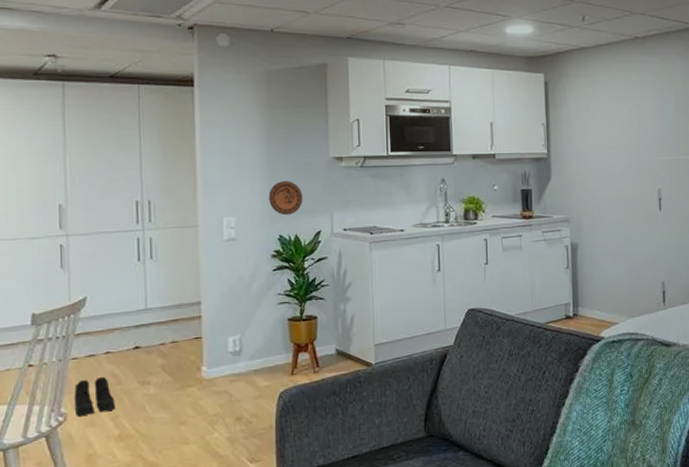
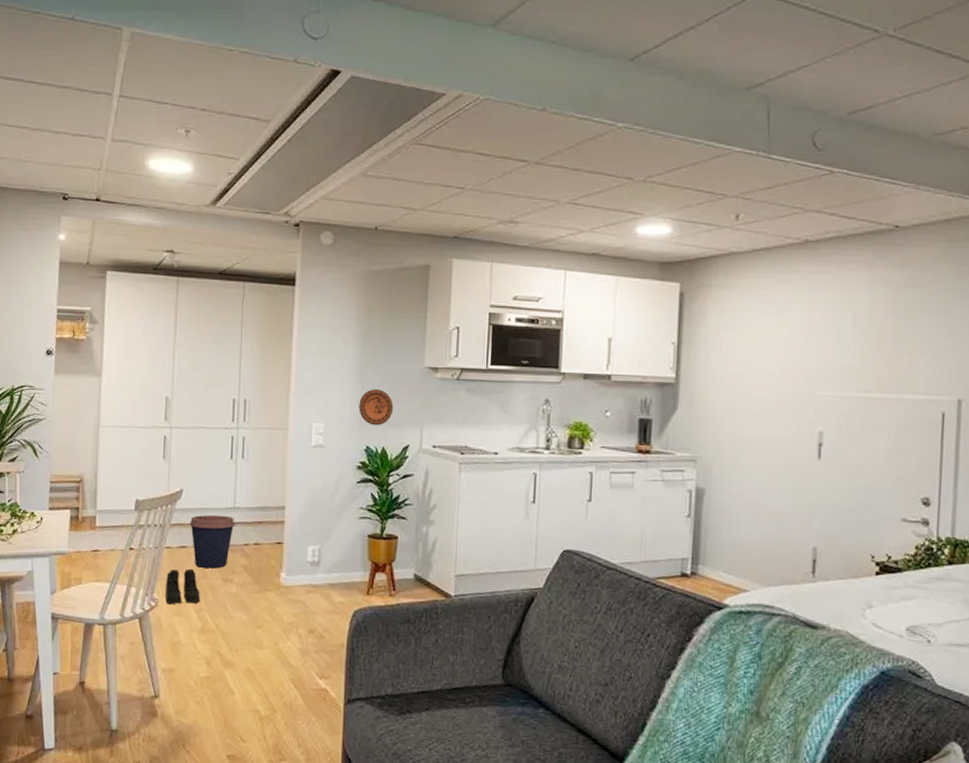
coffee cup: none [97,318,148,374] -> present [190,514,235,569]

